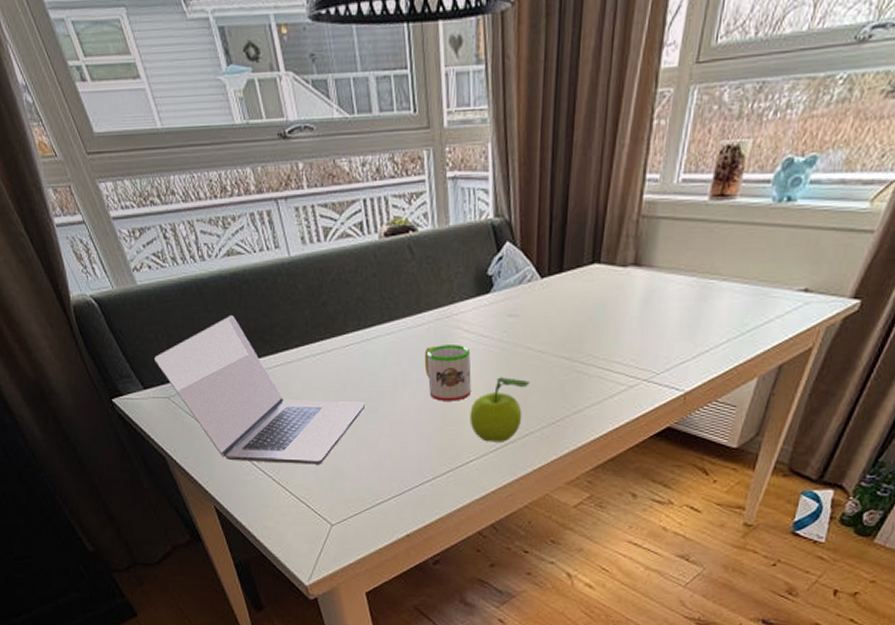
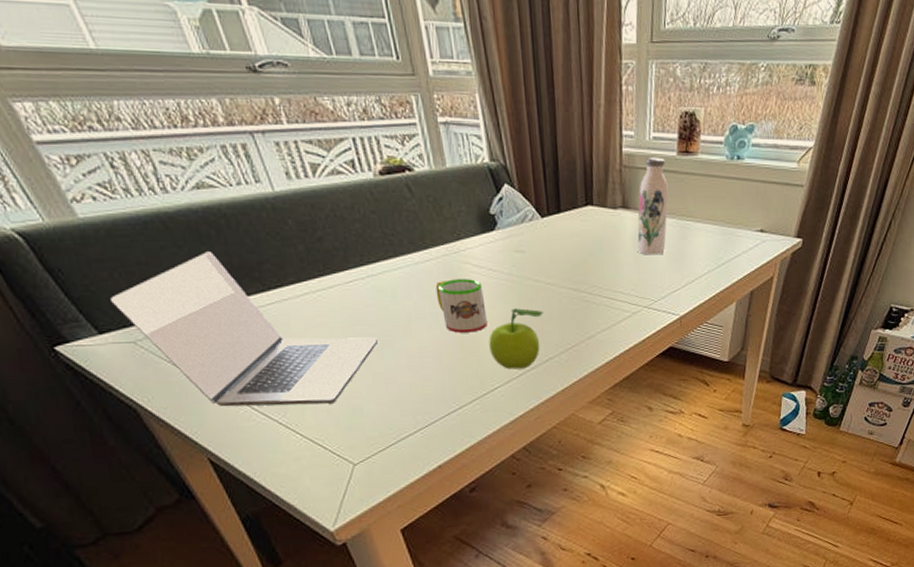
water bottle: none [645,203,693,320] -> present [637,156,669,255]

